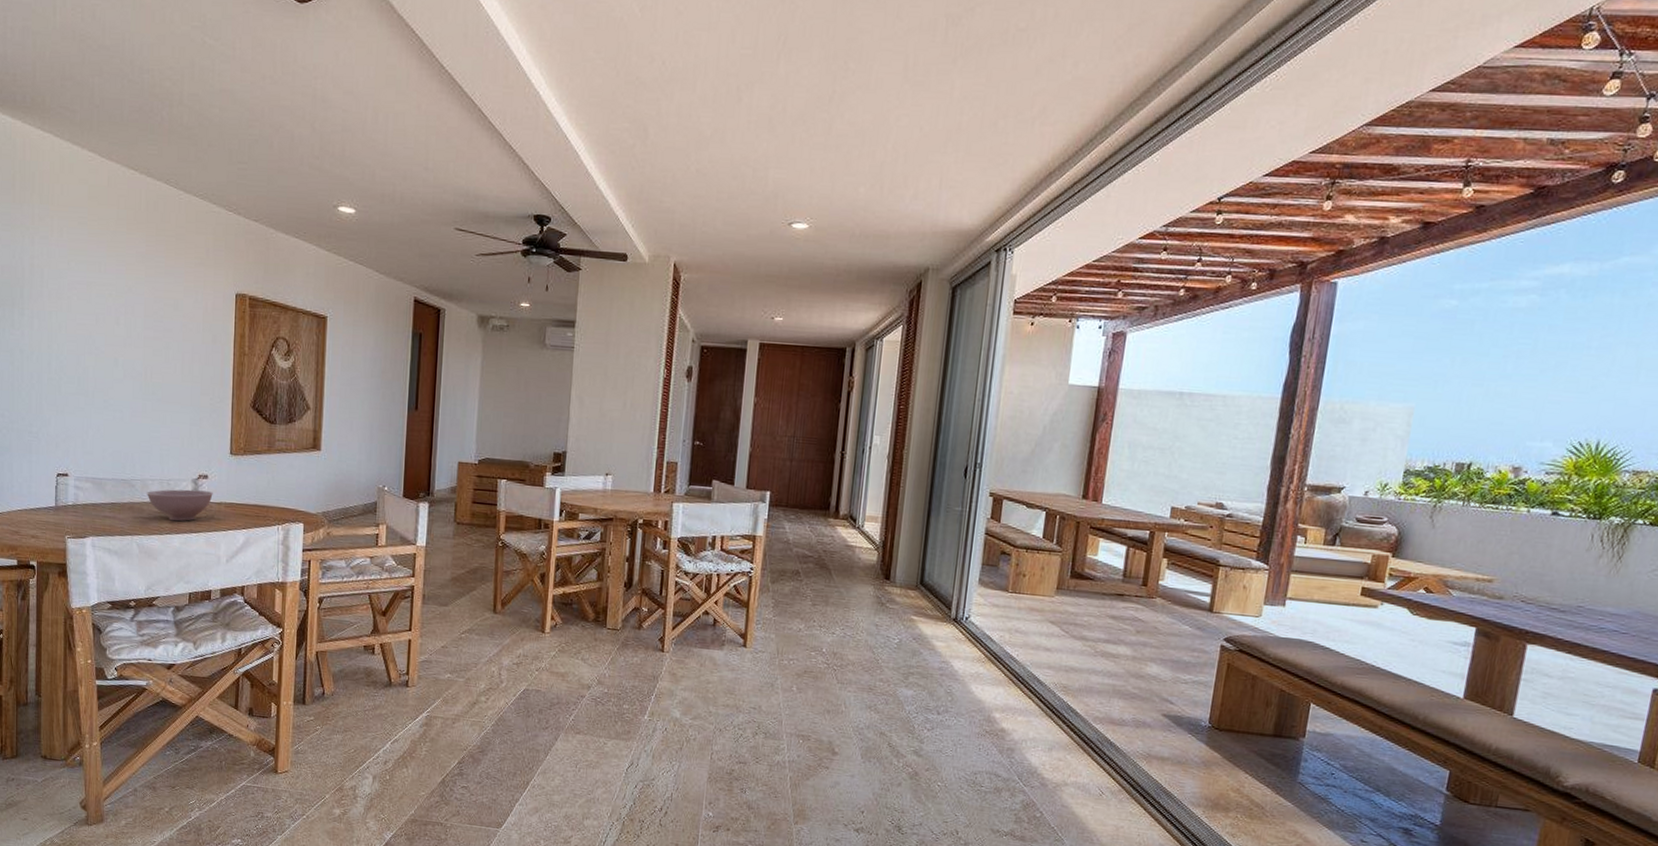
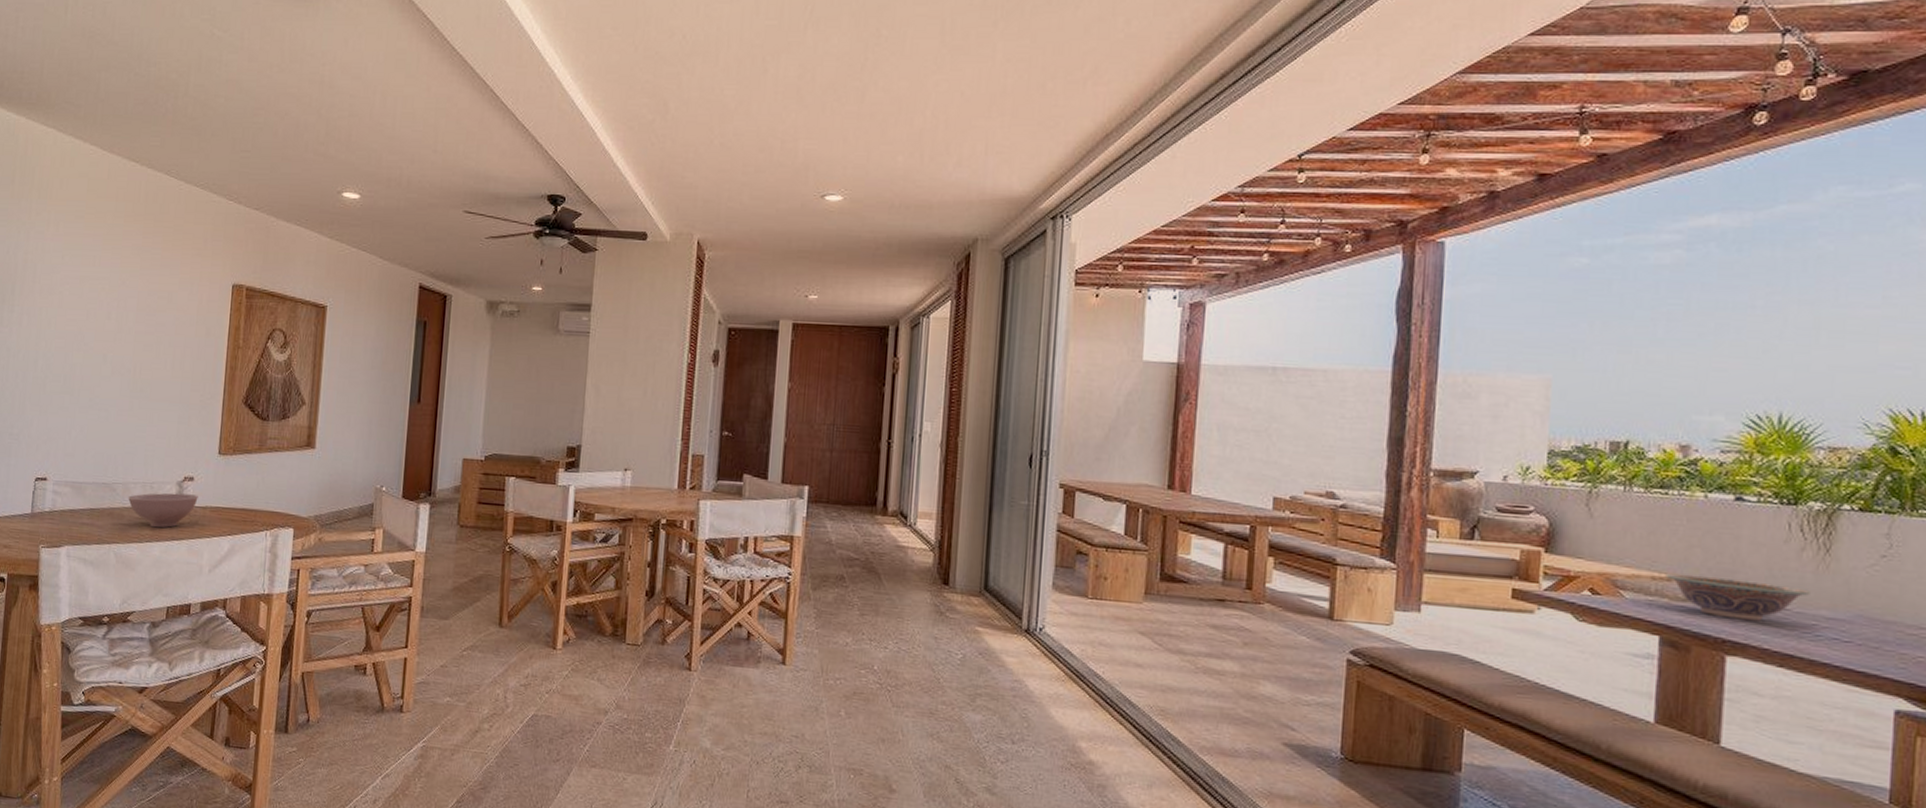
decorative bowl: none [1488,575,1602,616] -> present [1666,573,1812,621]

